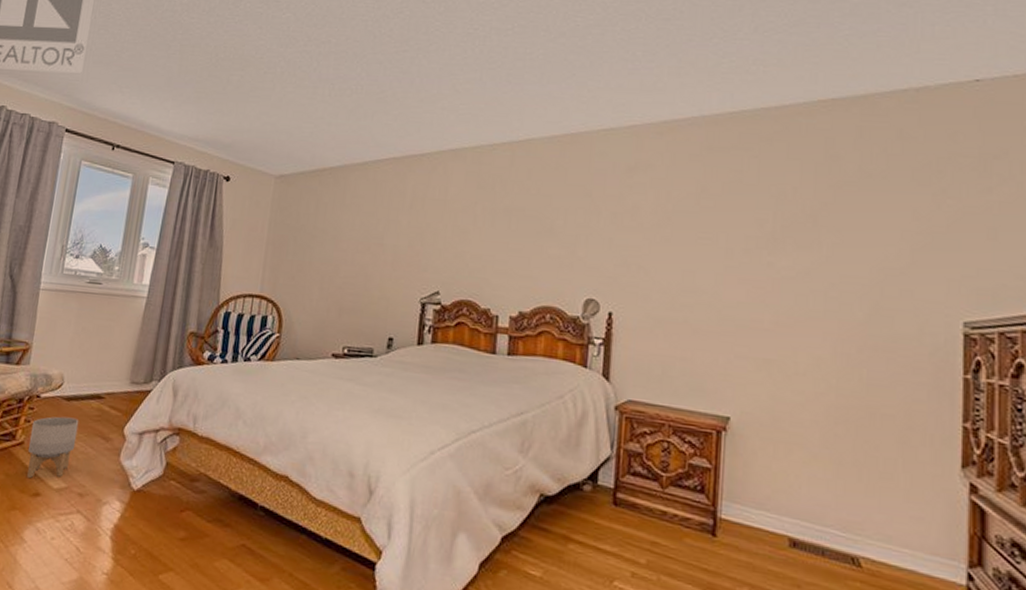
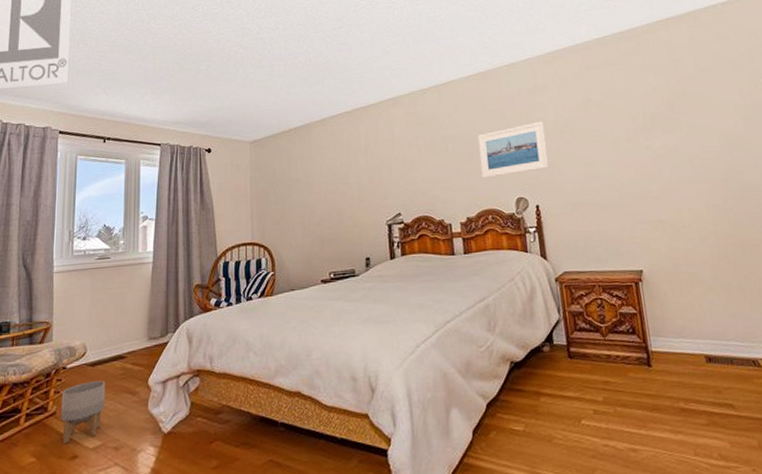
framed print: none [547,207,640,270] -> present [478,121,550,179]

